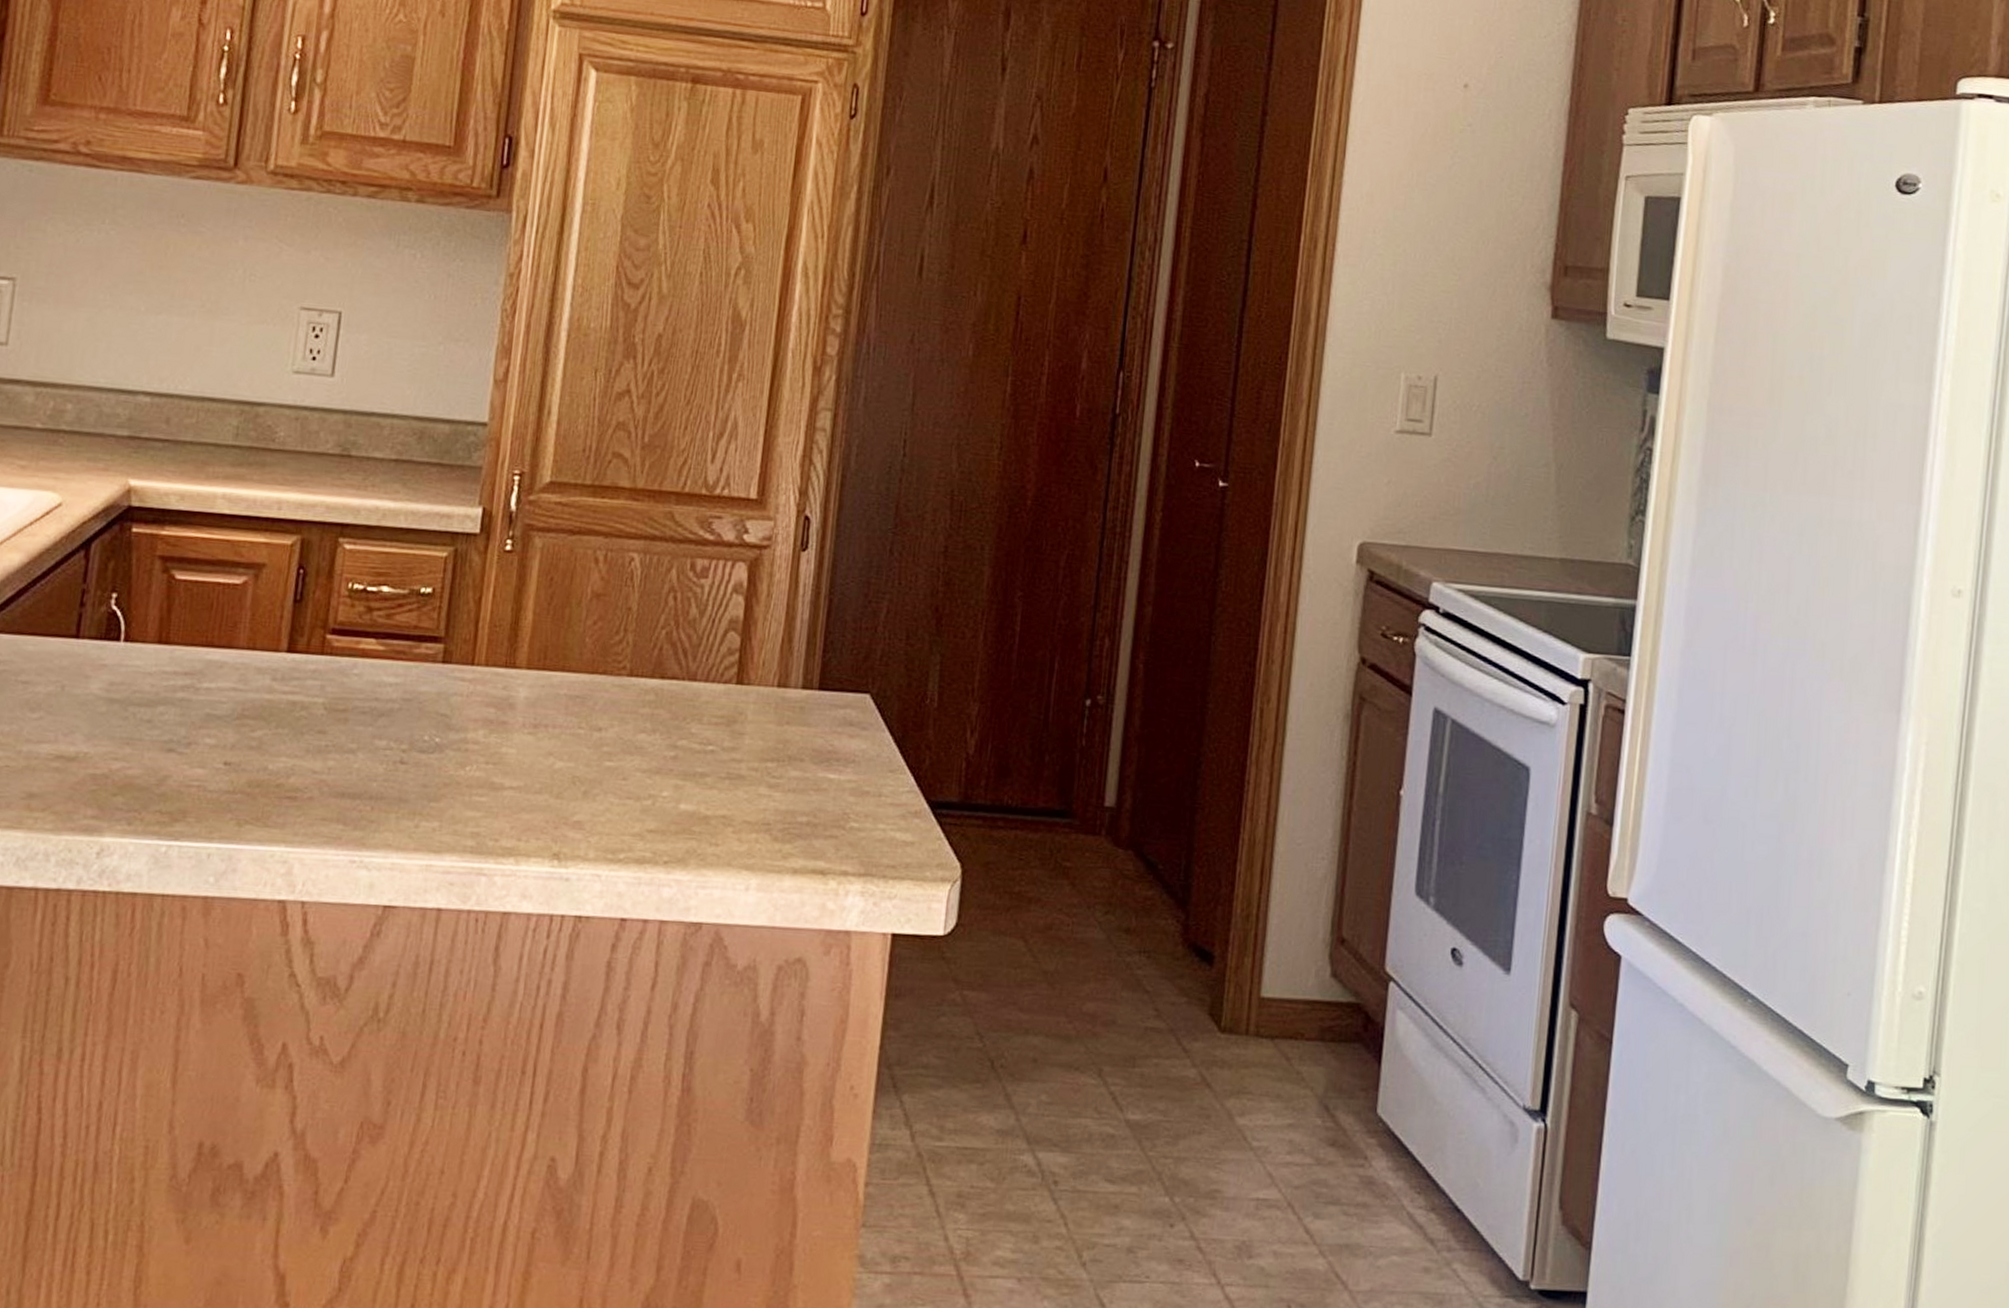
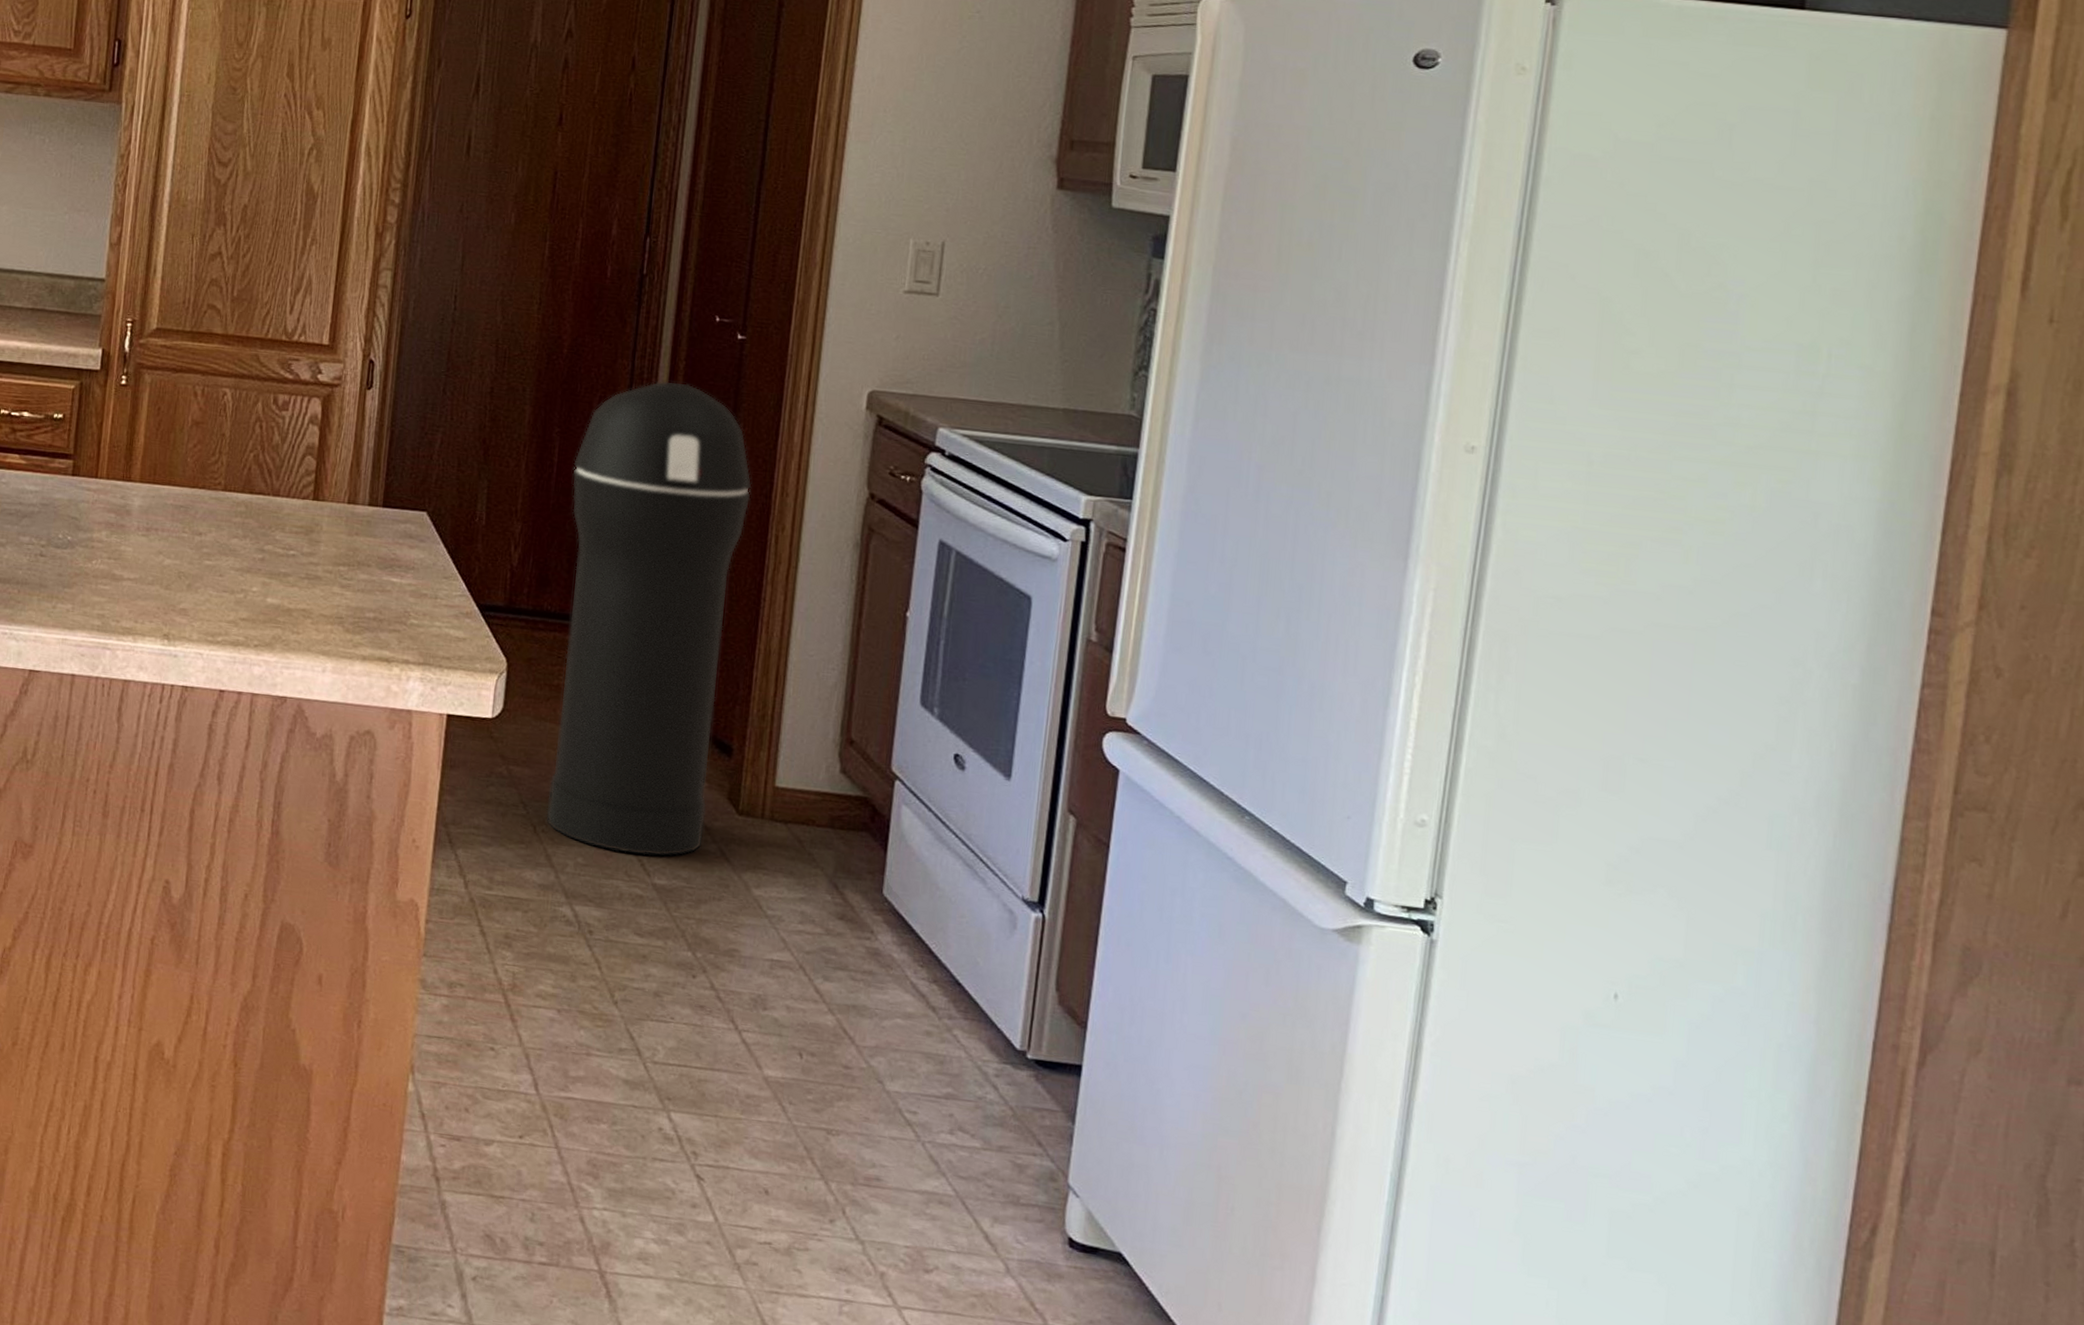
trash can: none [1005,535,1235,1088] -> present [546,381,752,857]

